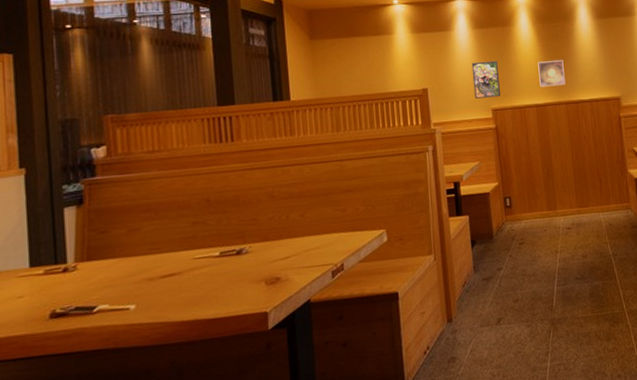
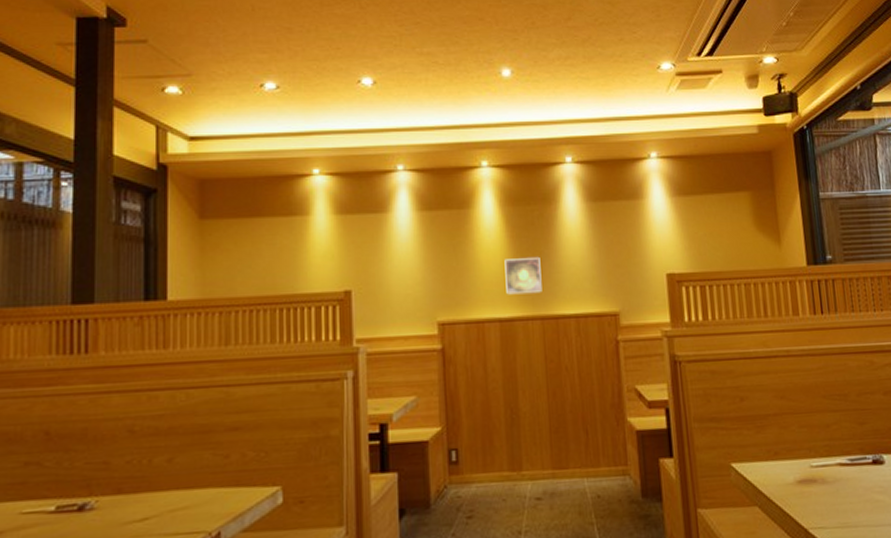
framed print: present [471,60,500,99] -> none [413,255,451,307]

